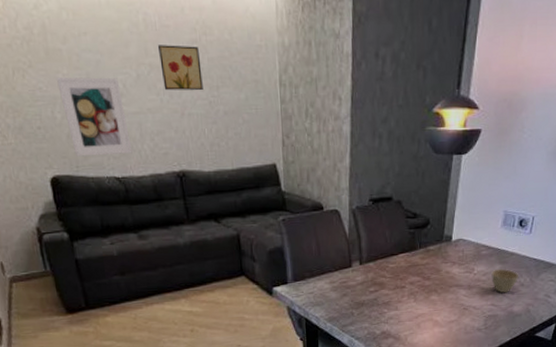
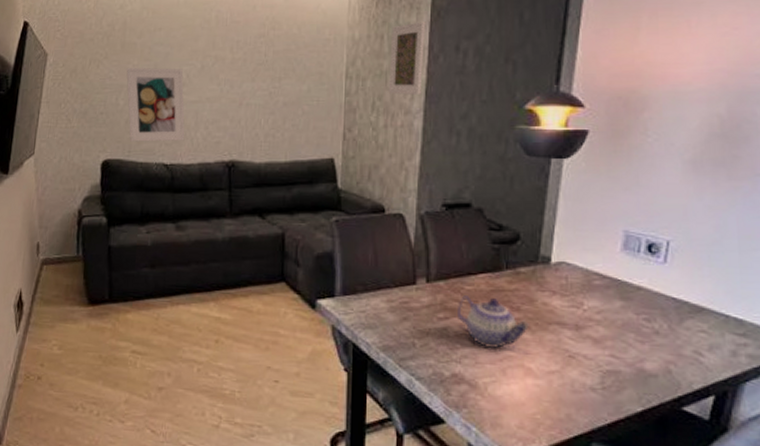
wall art: present [158,45,203,91] -> none [225,39,266,81]
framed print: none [318,28,349,101] -> present [388,22,426,94]
teapot: none [384,272,436,309] -> present [458,295,529,348]
cup: present [491,269,518,294] -> none [609,307,650,342]

